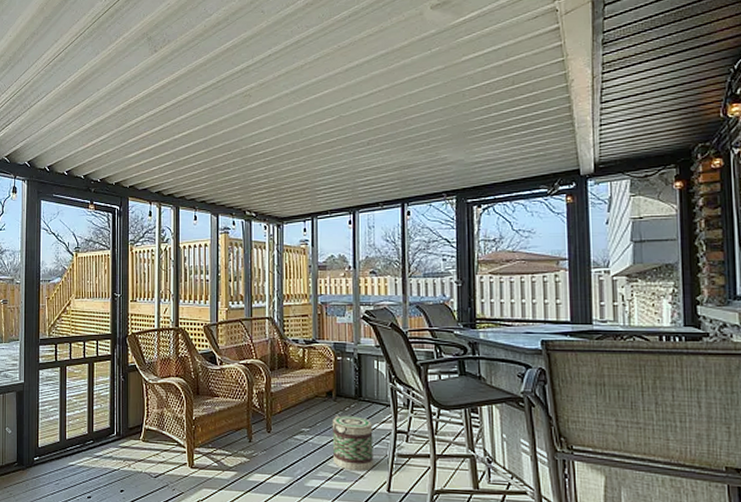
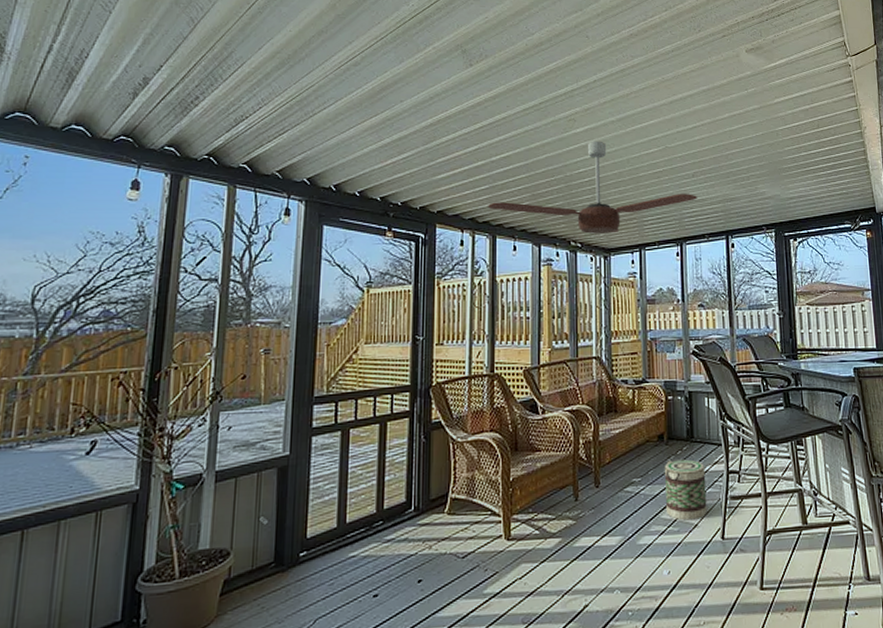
ceiling fan: none [172,114,372,204] -> present [488,141,697,234]

